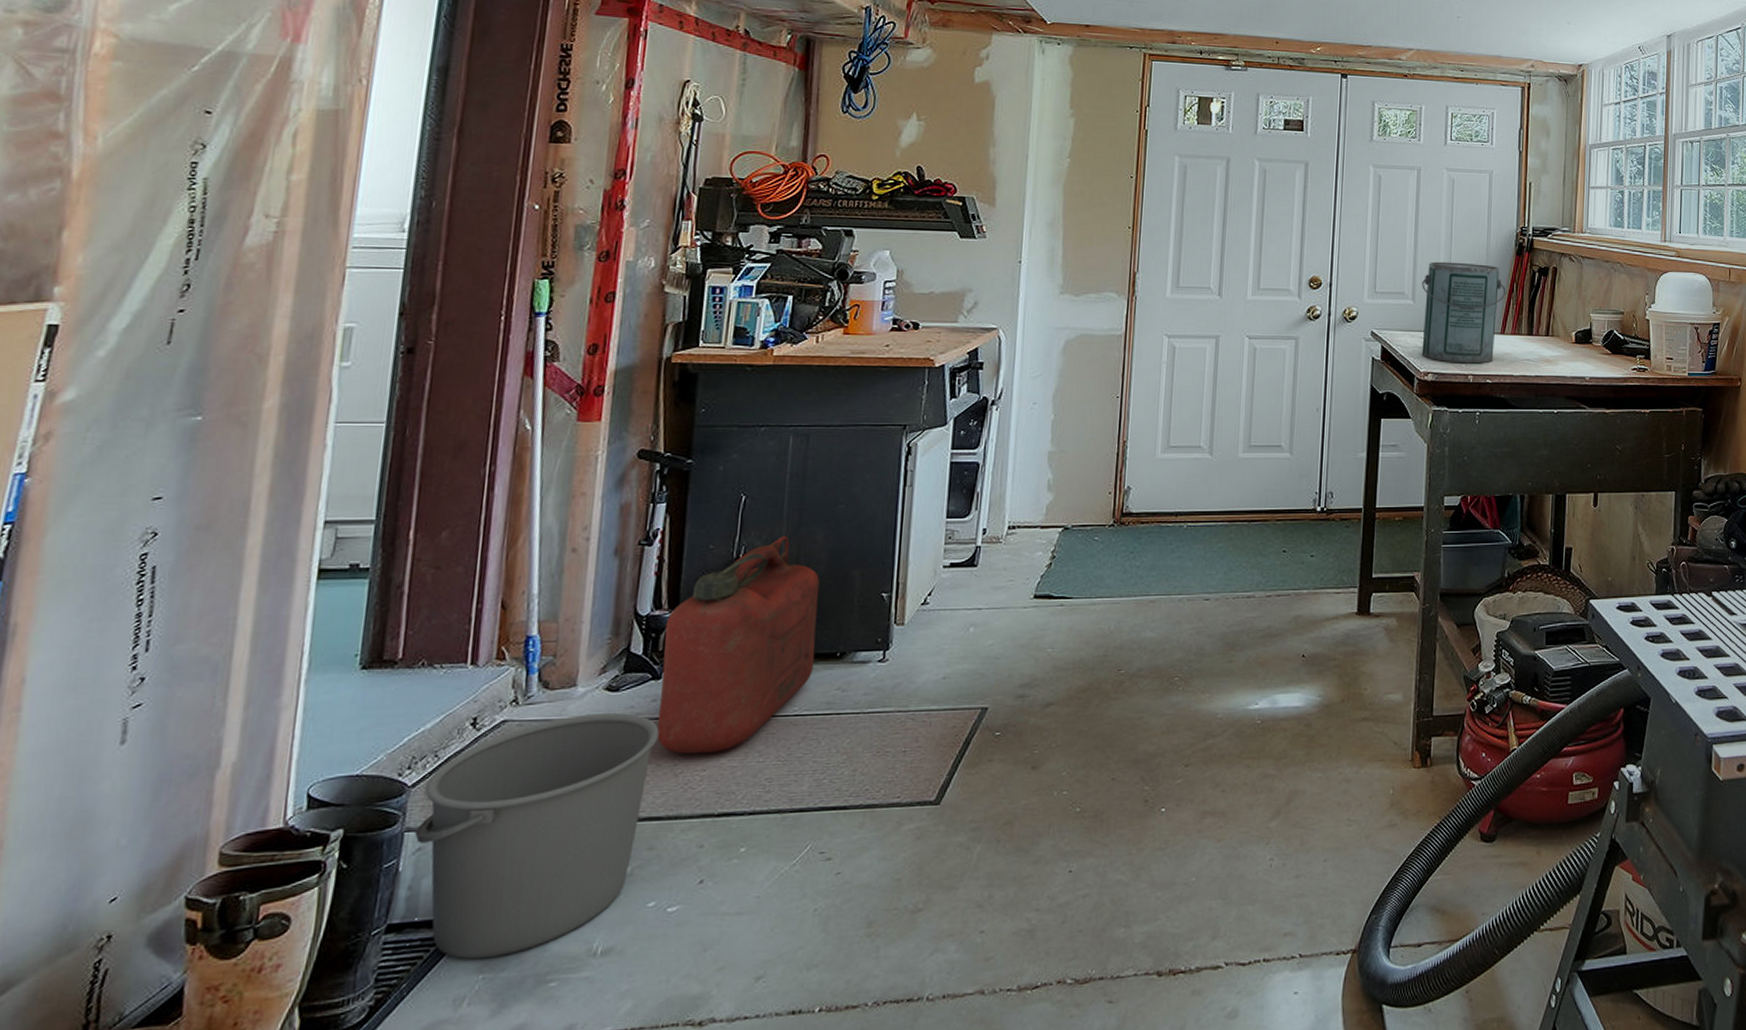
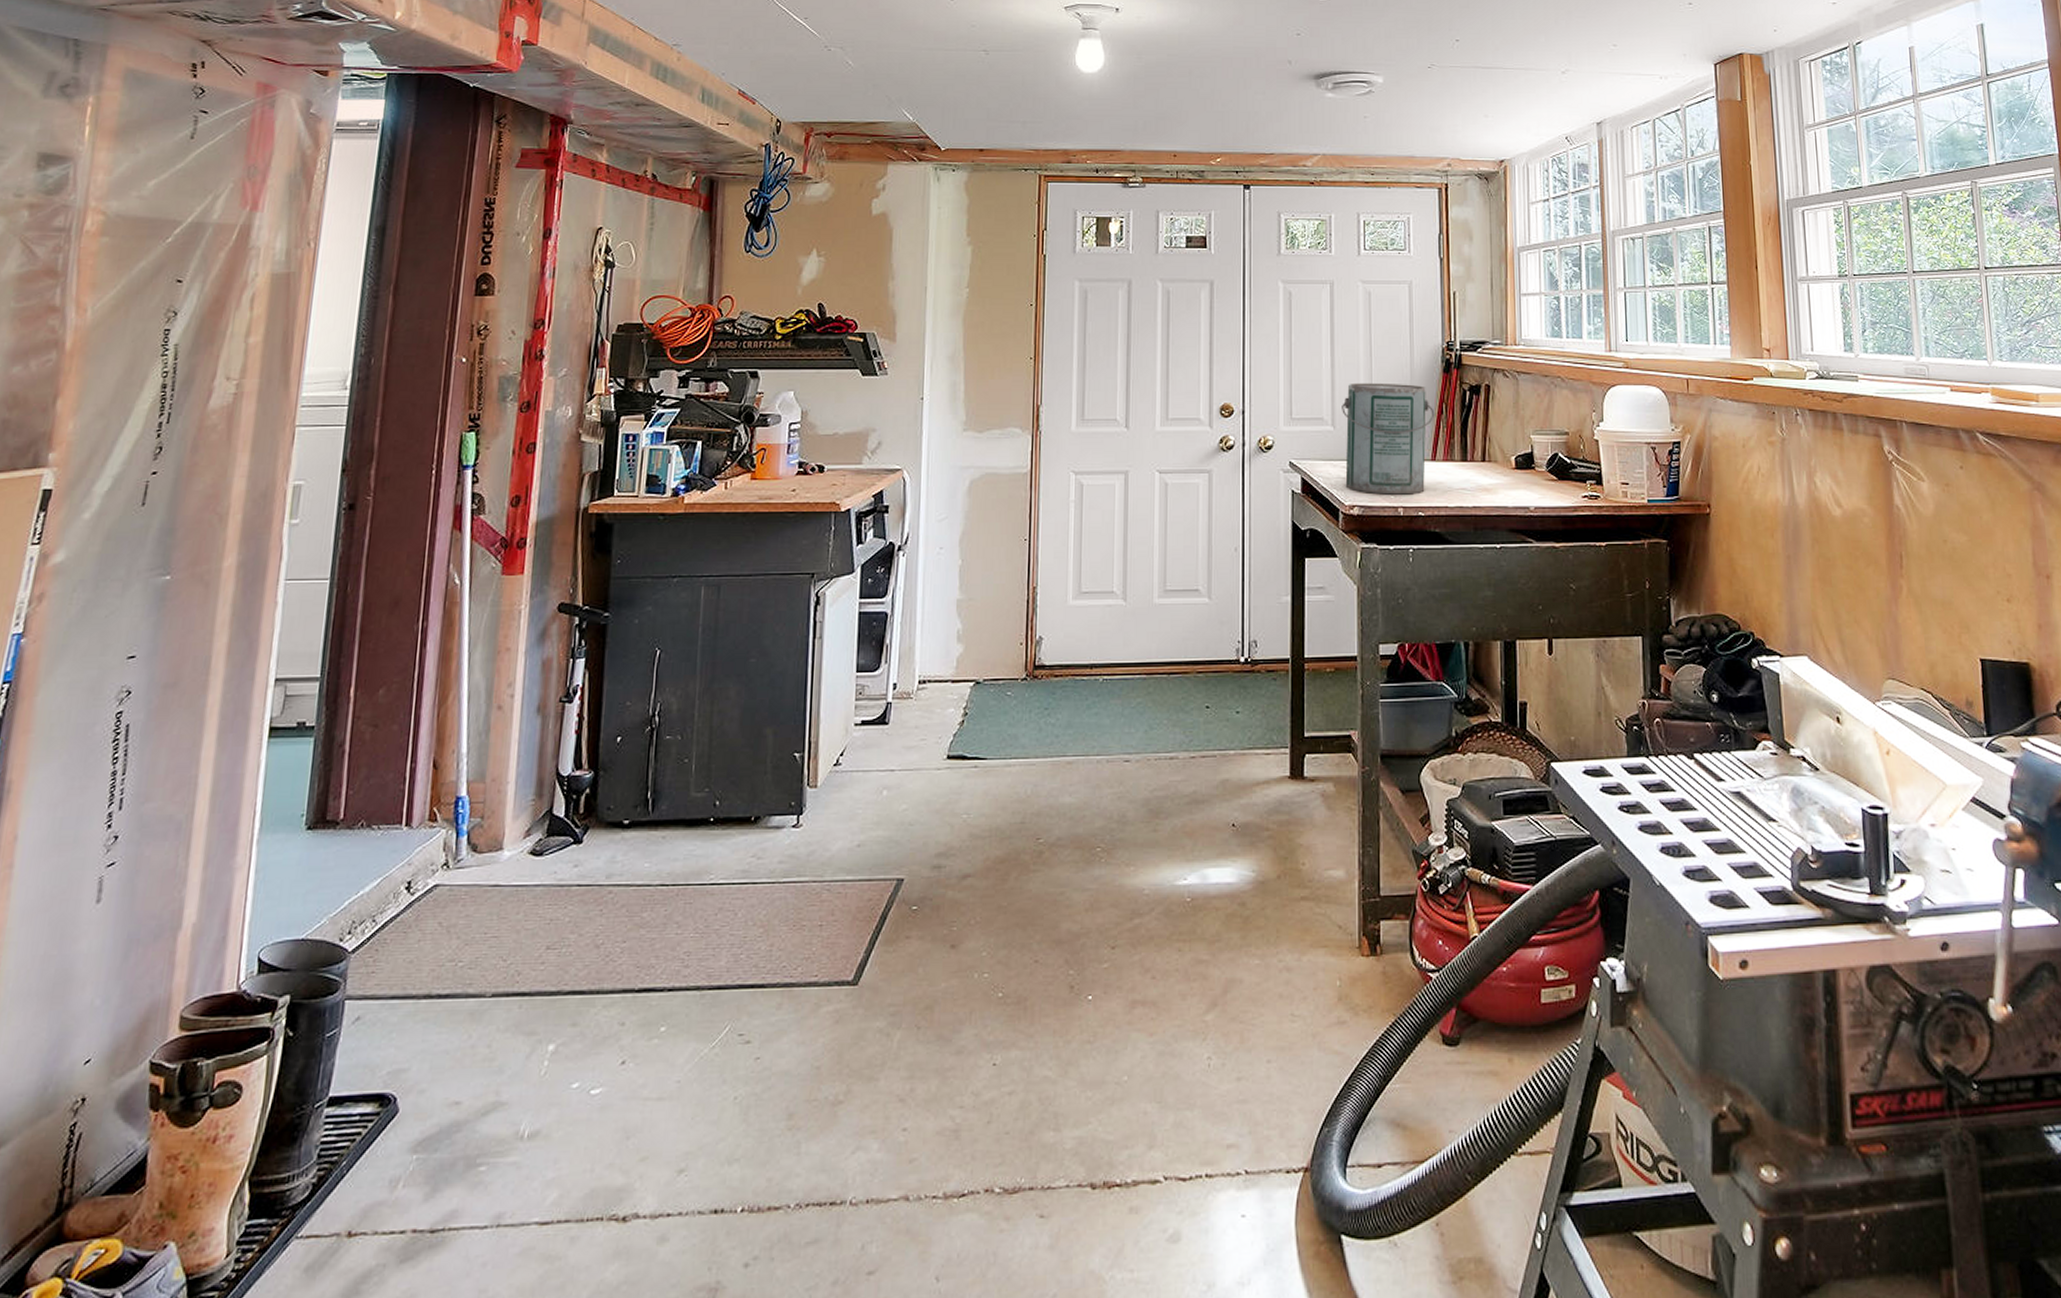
bucket: present [414,712,660,959] -> none [354,877,581,1138]
fuel can: present [657,536,820,754] -> none [579,692,734,923]

